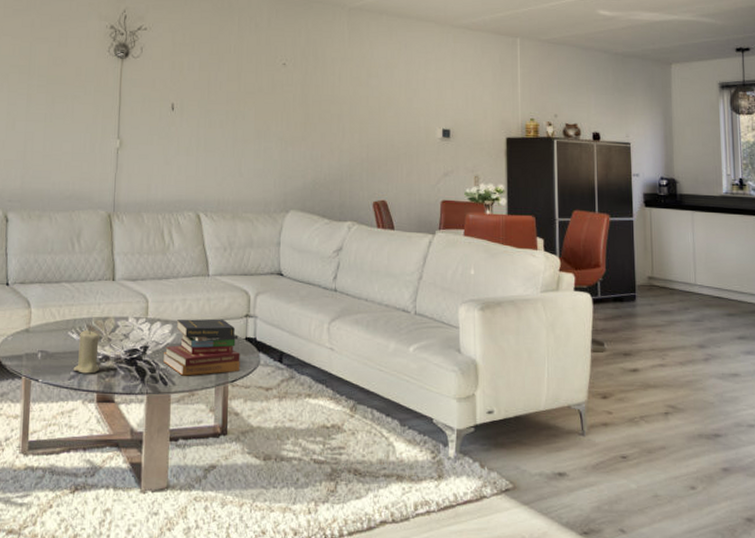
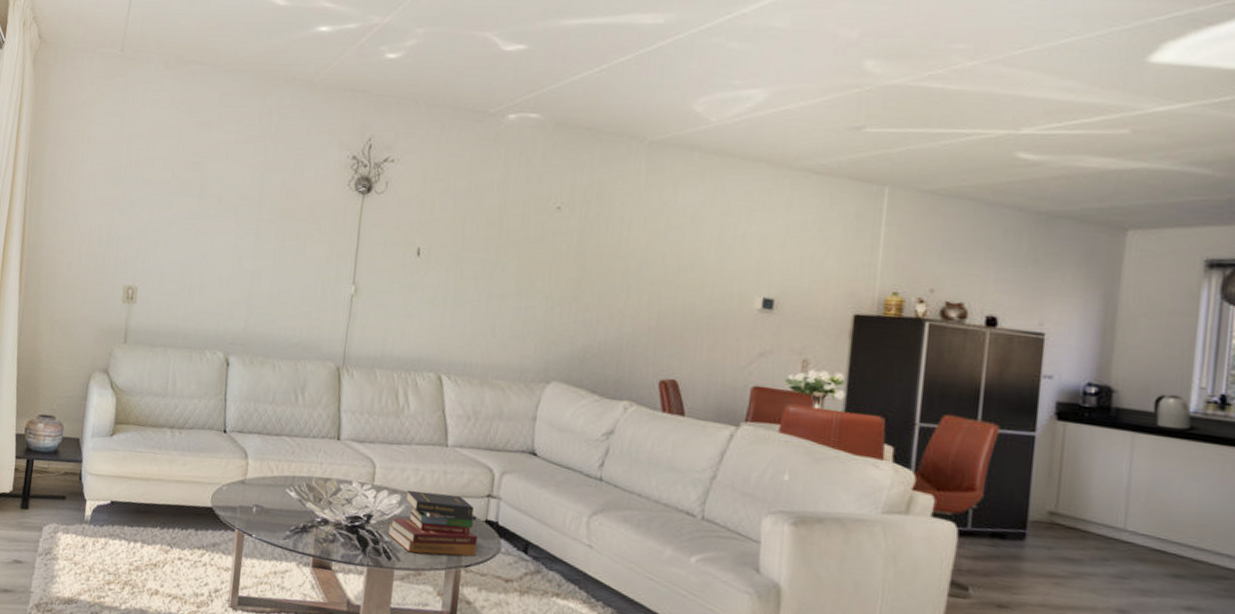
candle: present [73,329,100,374] -> none [289,489,320,537]
kettle: none [701,181,725,208] -> present [1153,394,1192,432]

